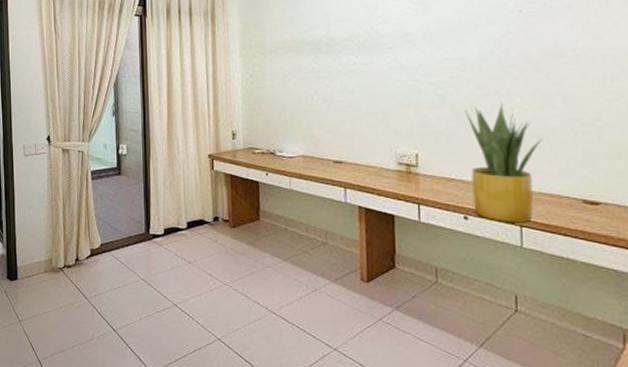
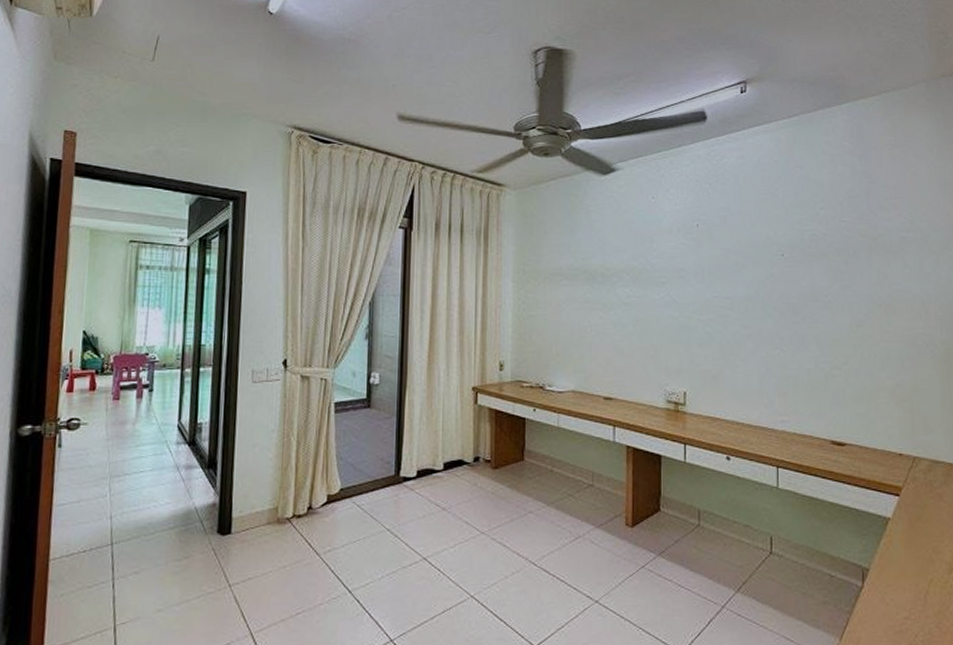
planter: present [464,103,543,223] -> none [730,344,799,464]

